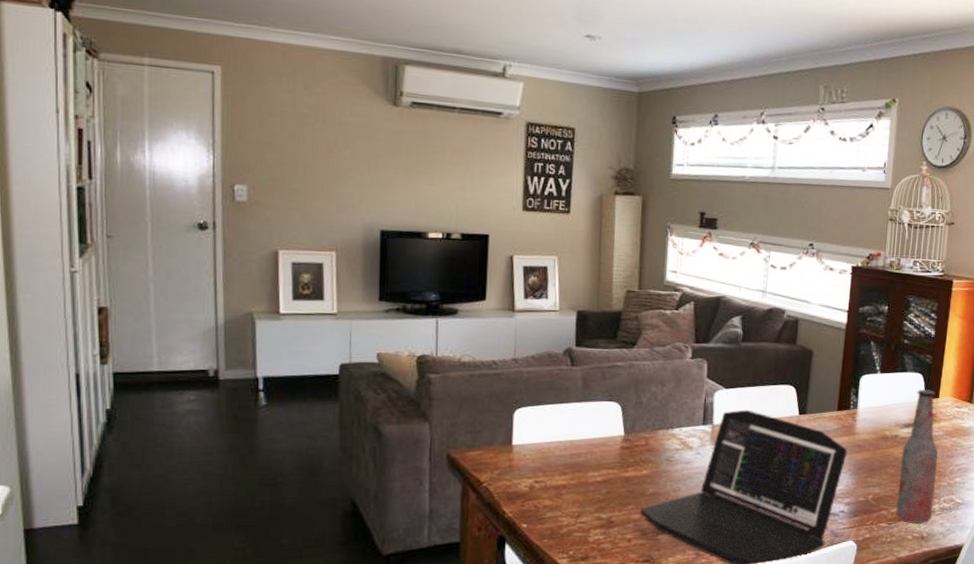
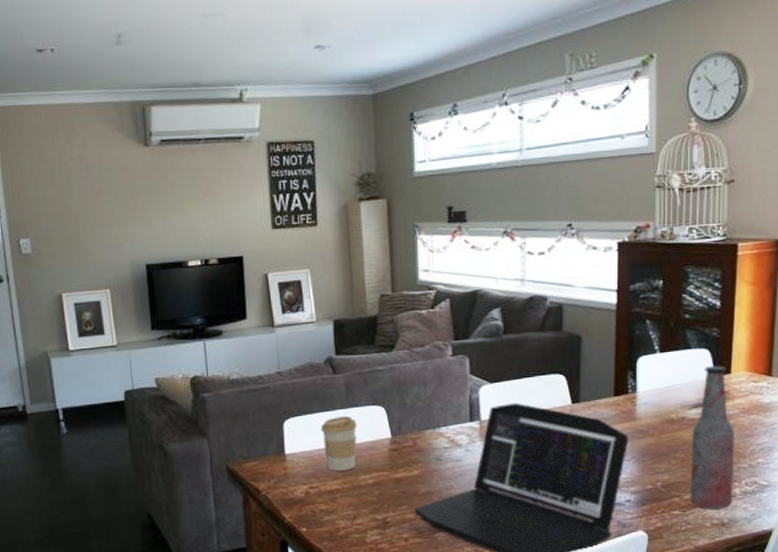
coffee cup: none [552,410,591,467] -> present [320,416,357,471]

